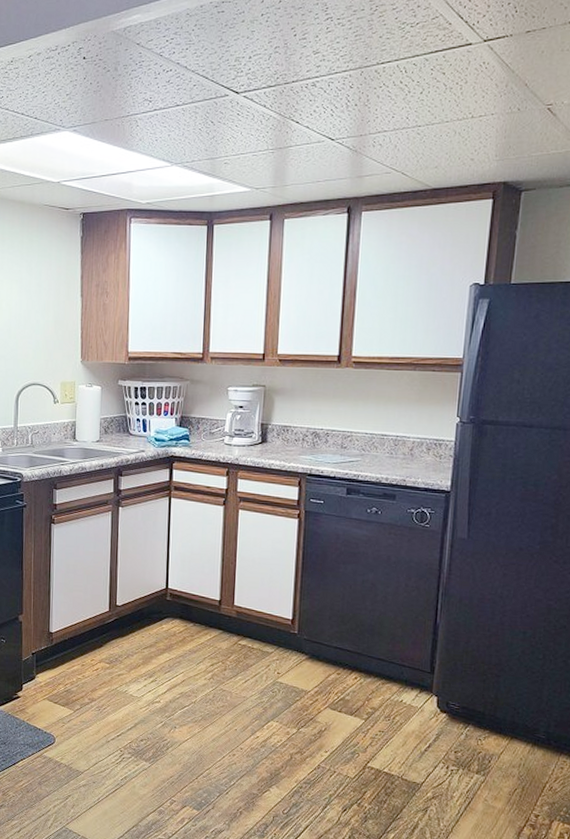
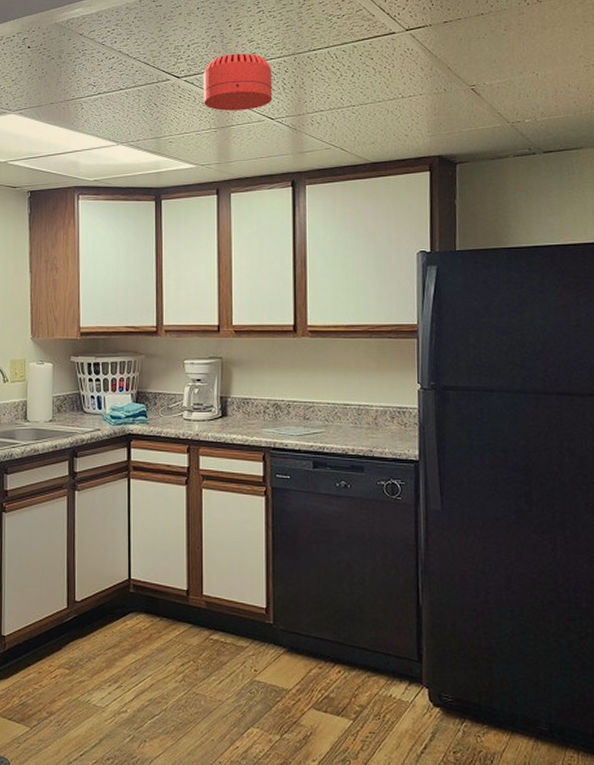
smoke detector: none [262,66,337,130] -> present [204,53,273,111]

